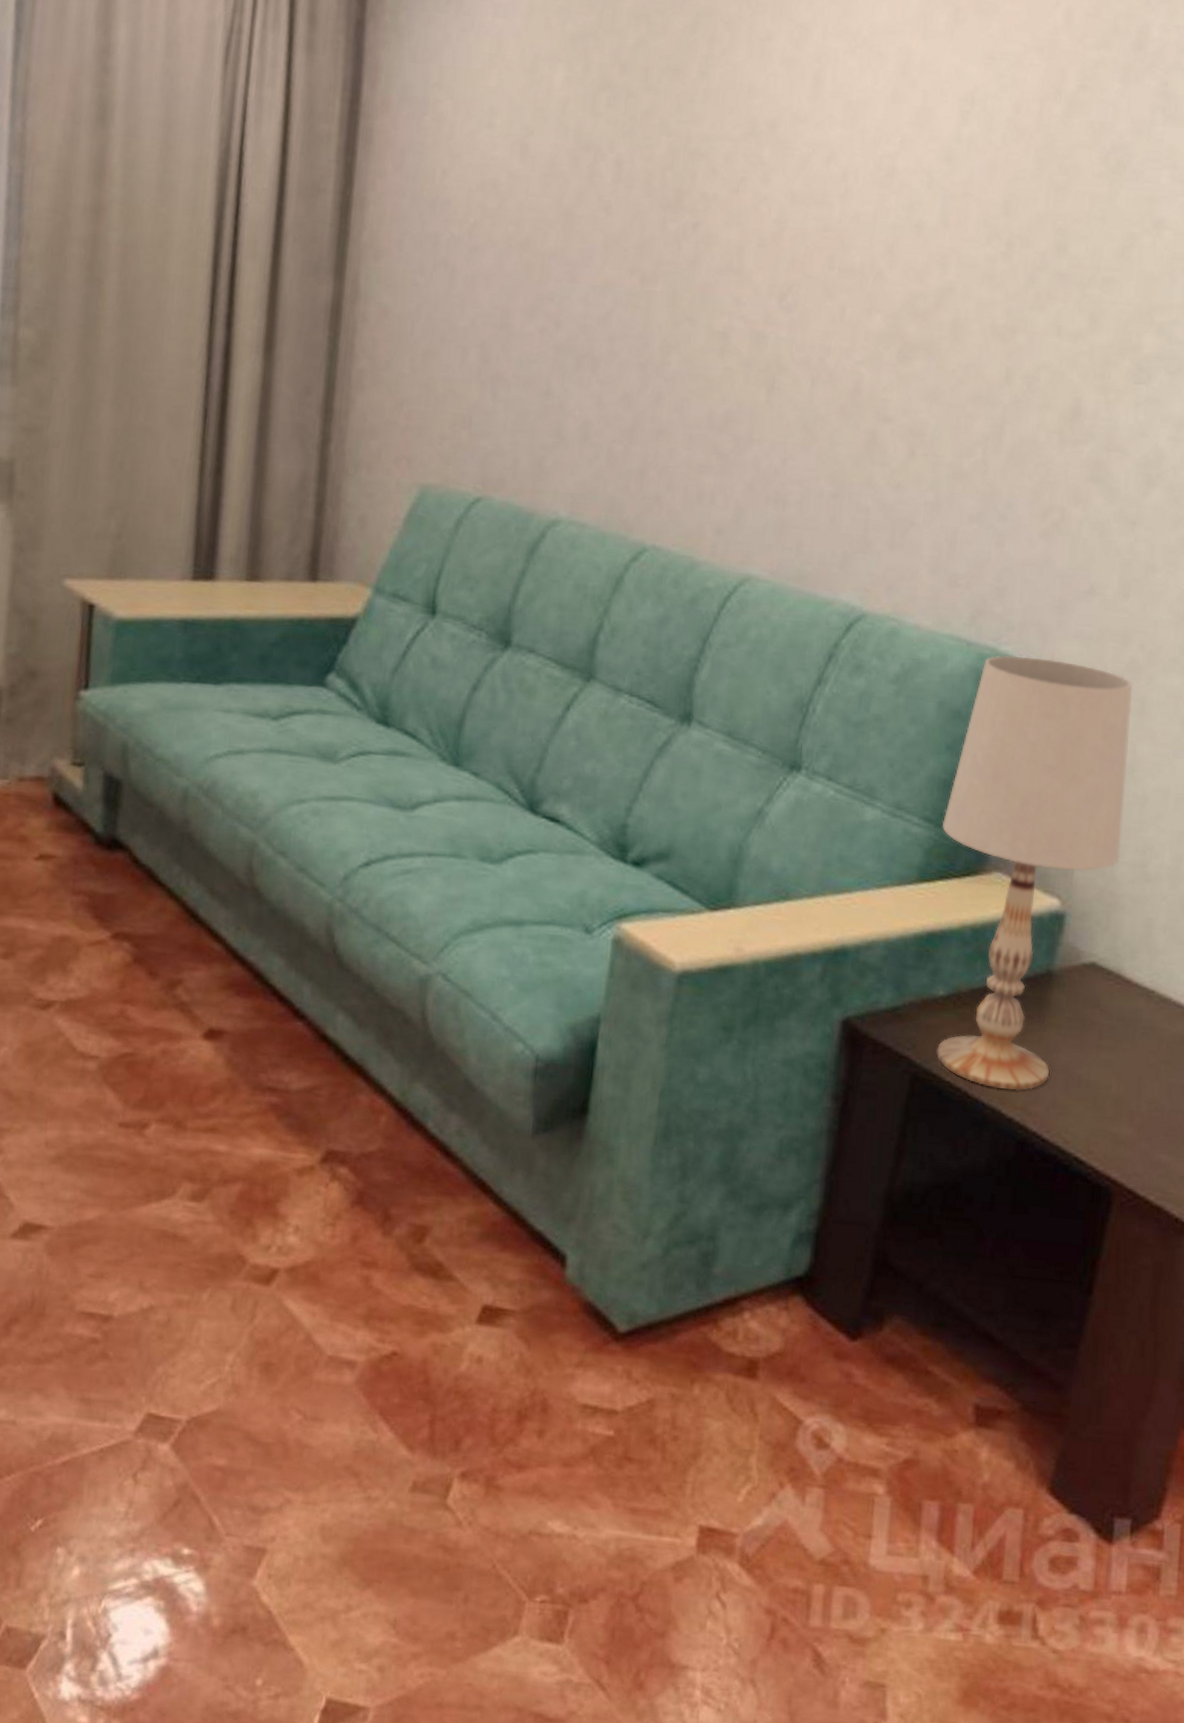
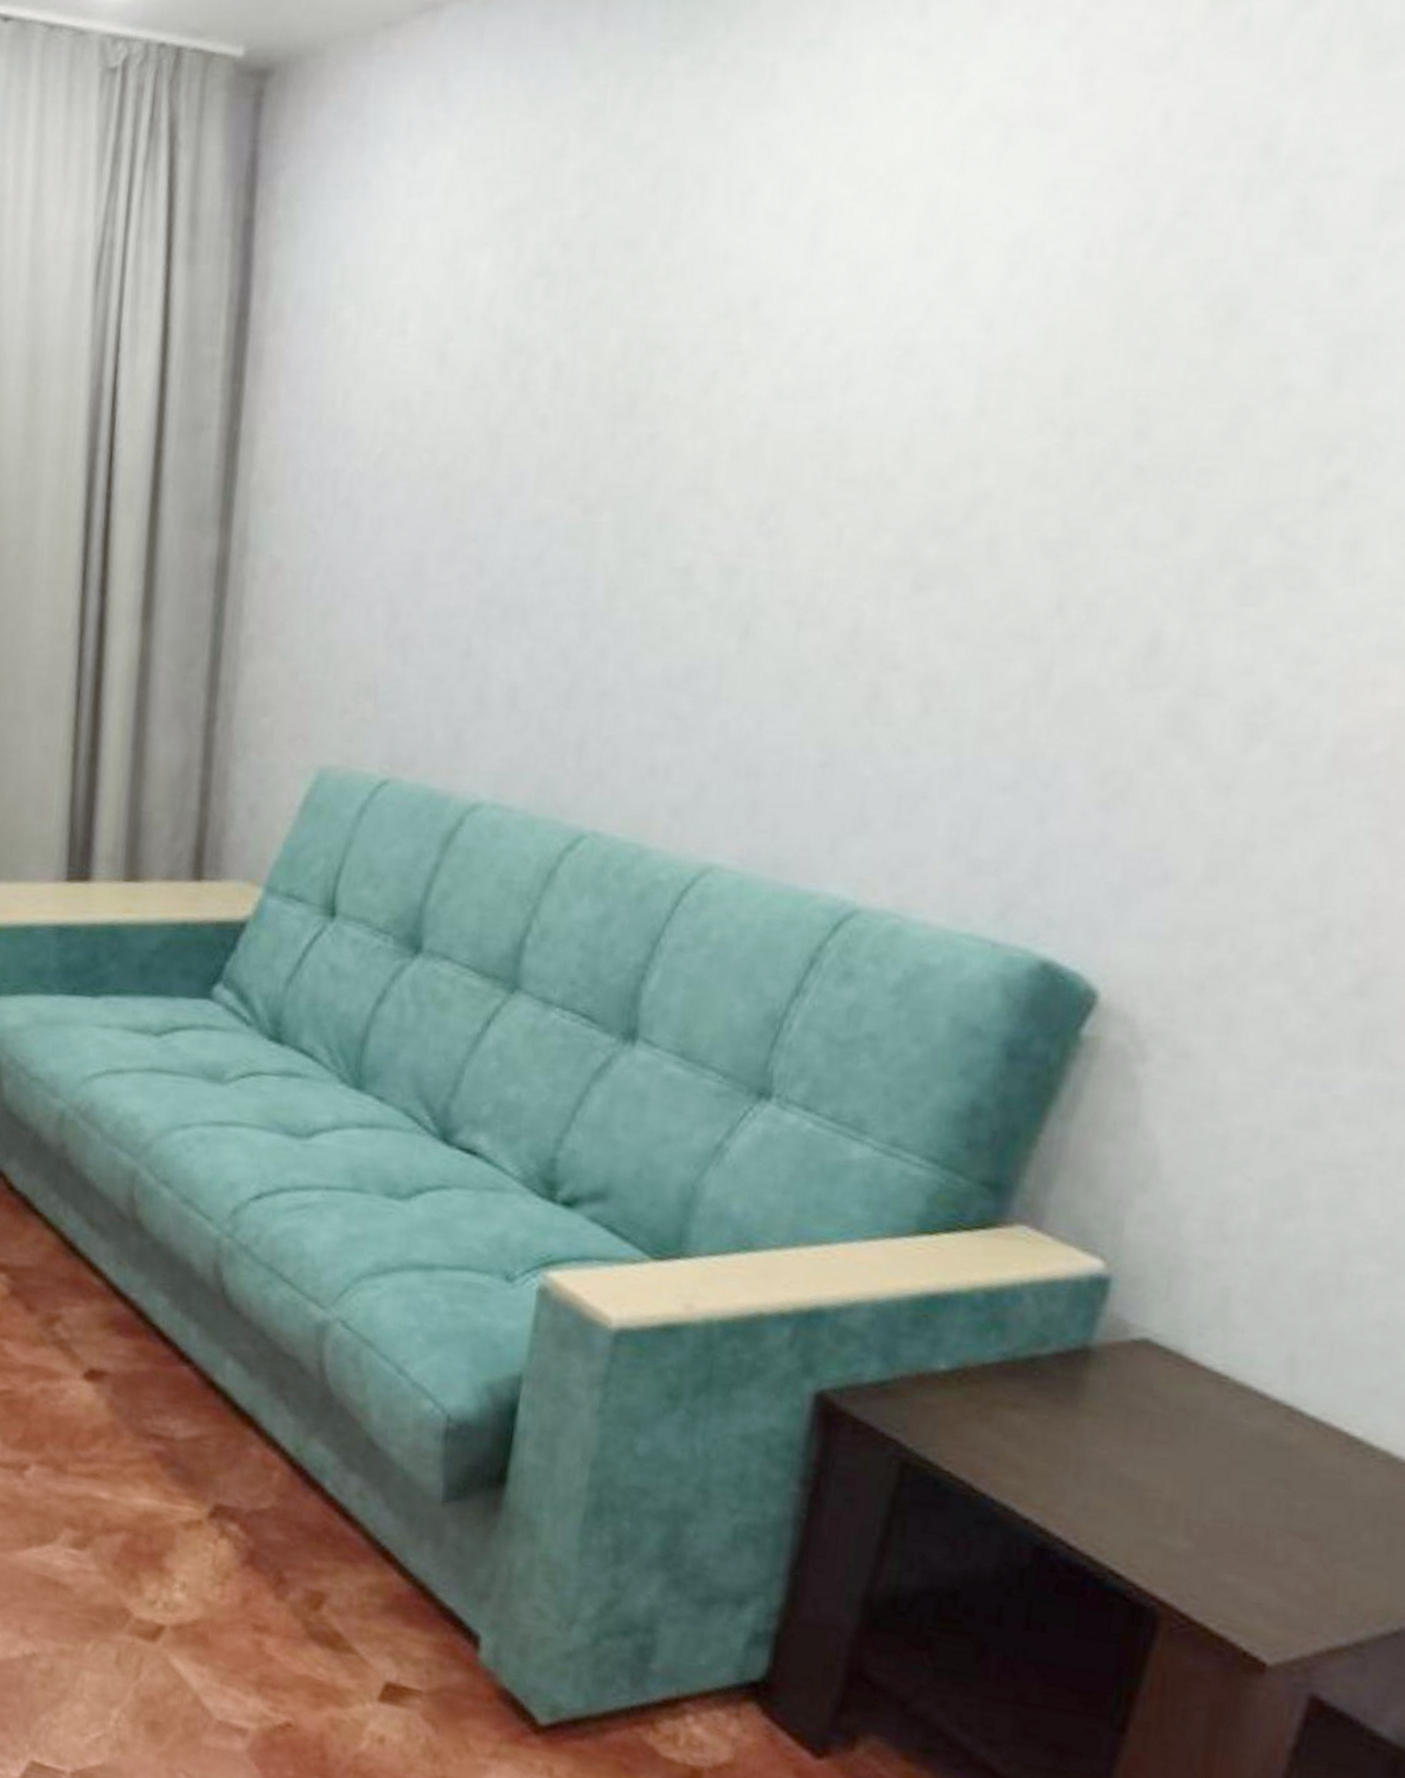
table lamp: present [936,655,1133,1091] -> none [933,959,1218,1487]

